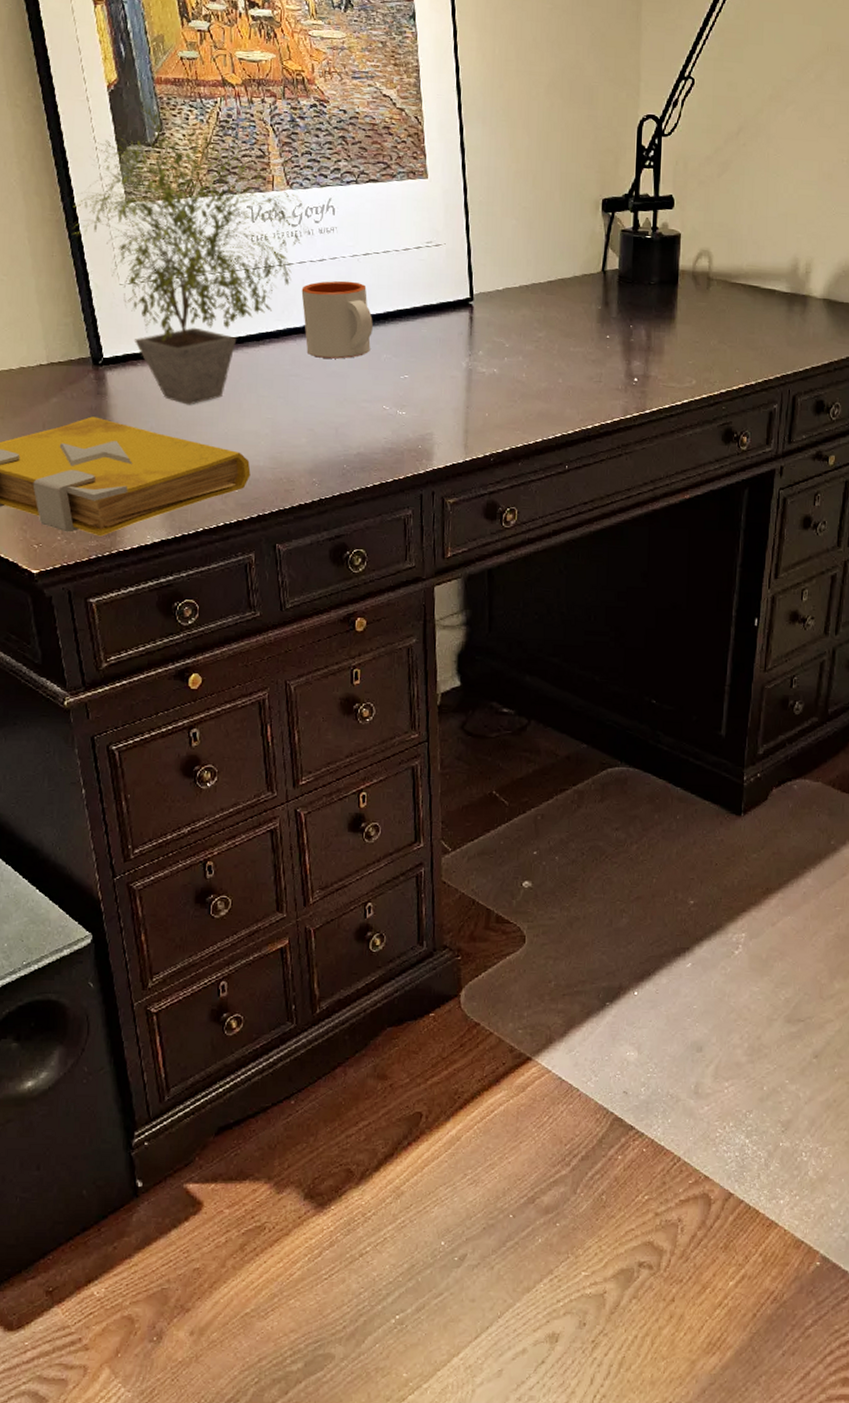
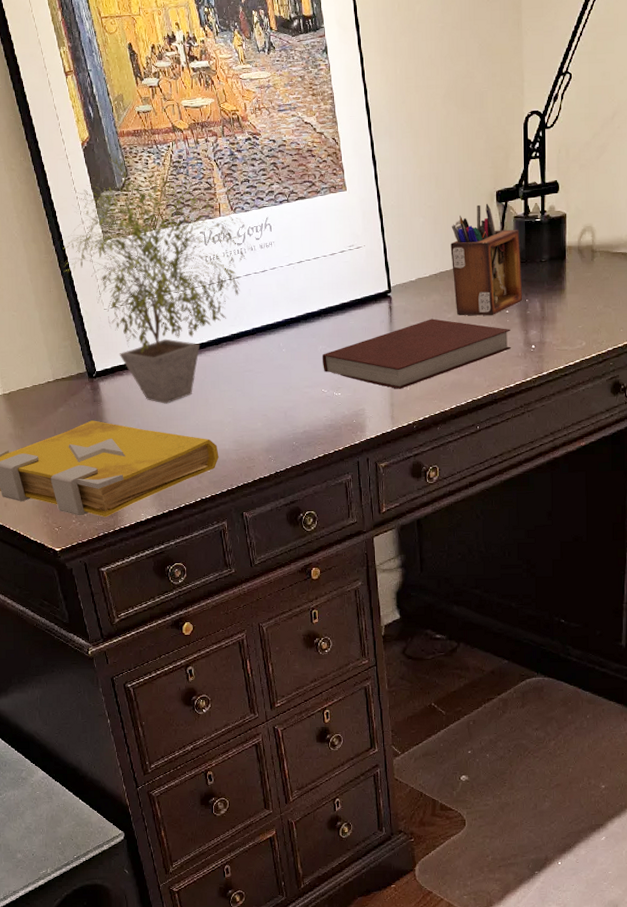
mug: present [301,280,373,359] -> none [249,286,309,354]
notebook: none [385,336,611,414] -> present [322,318,512,389]
desk organizer: none [546,211,627,339] -> present [450,203,523,316]

